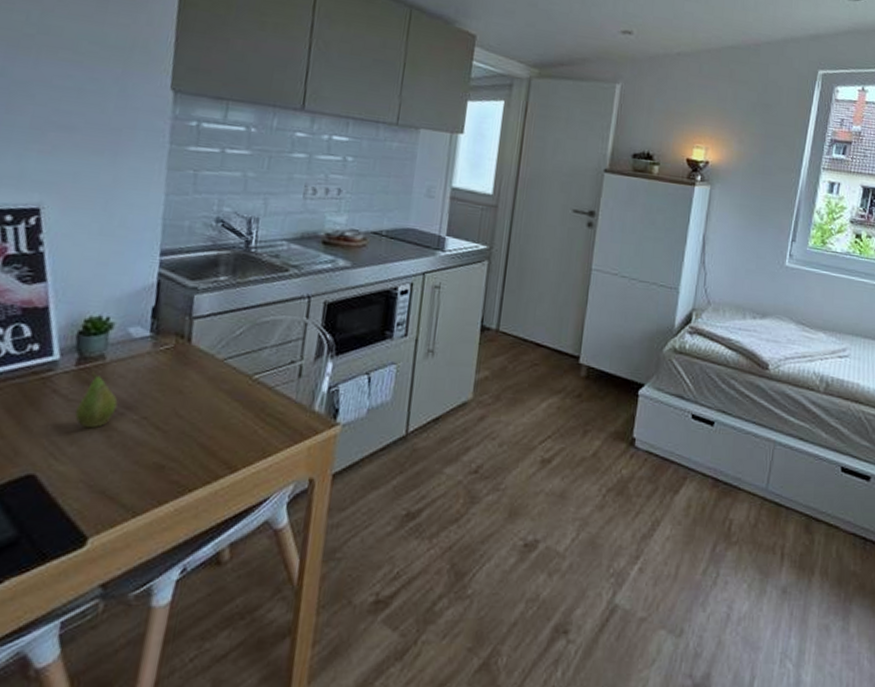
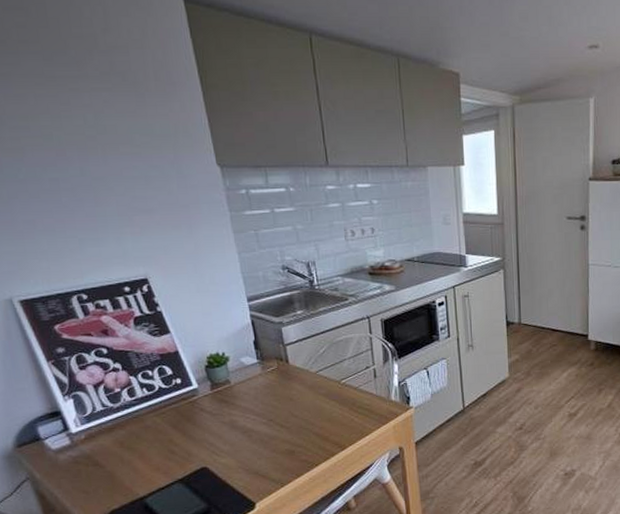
fruit: present [75,369,118,429] -> none [221,391,249,432]

